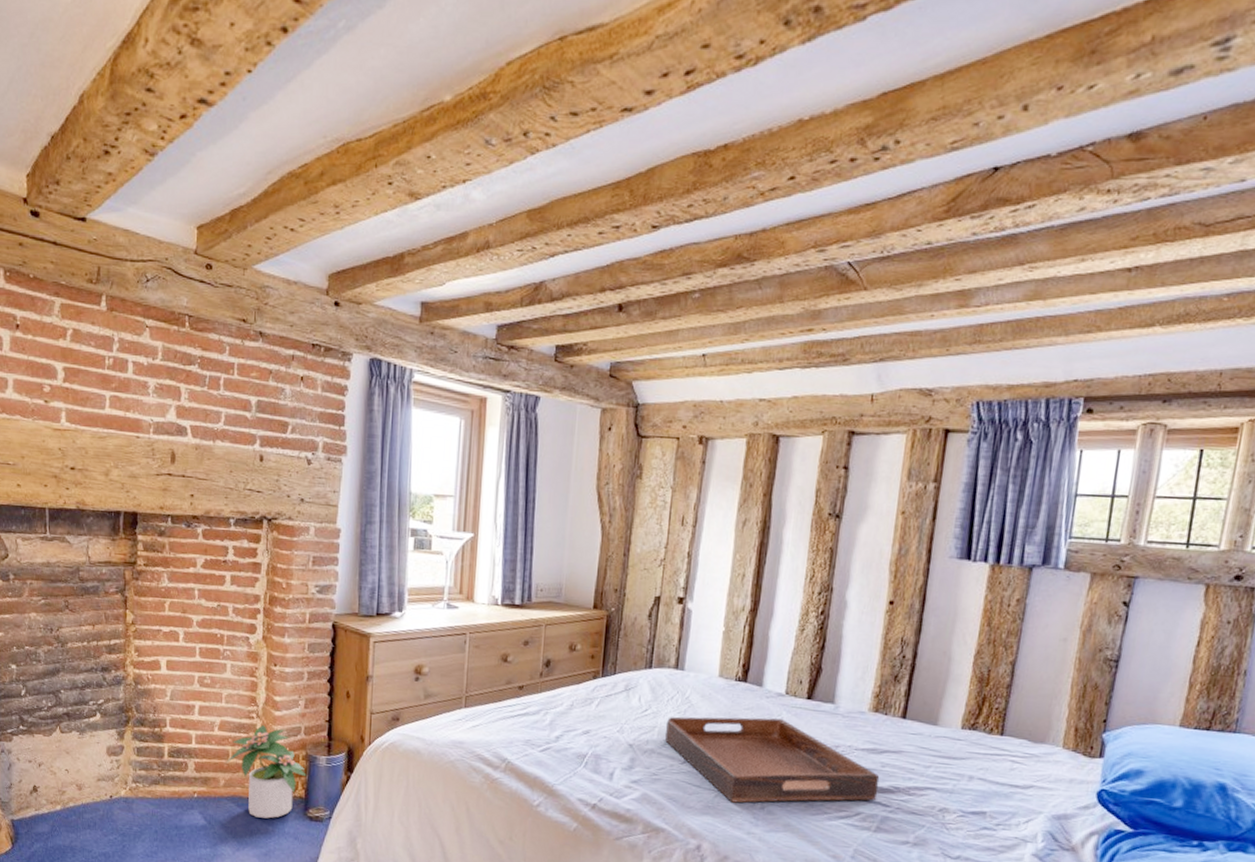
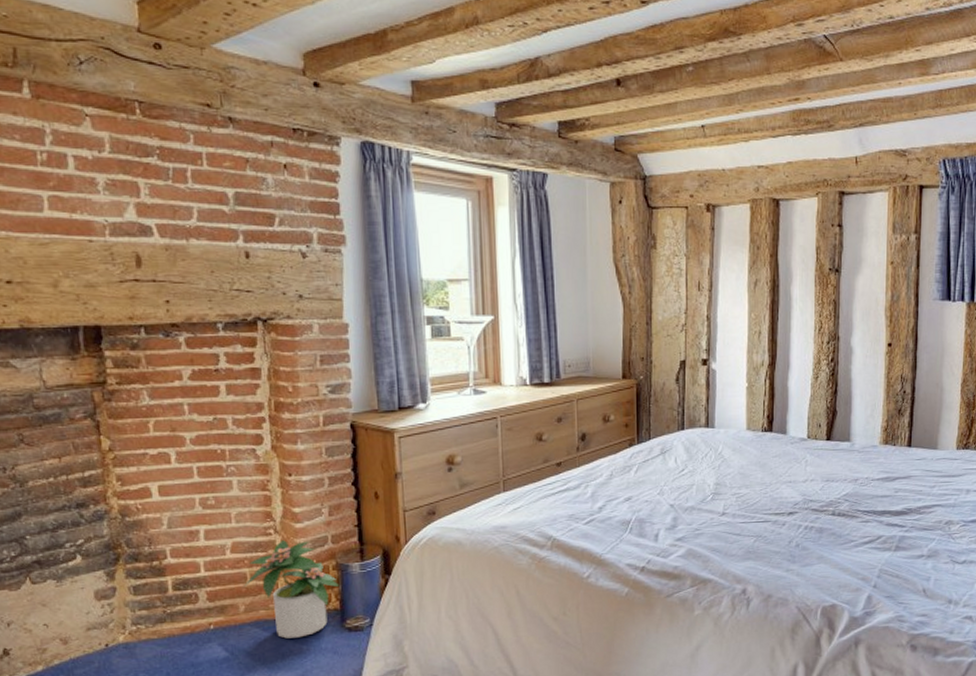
serving tray: present [665,716,880,803] -> none [704,462,895,545]

